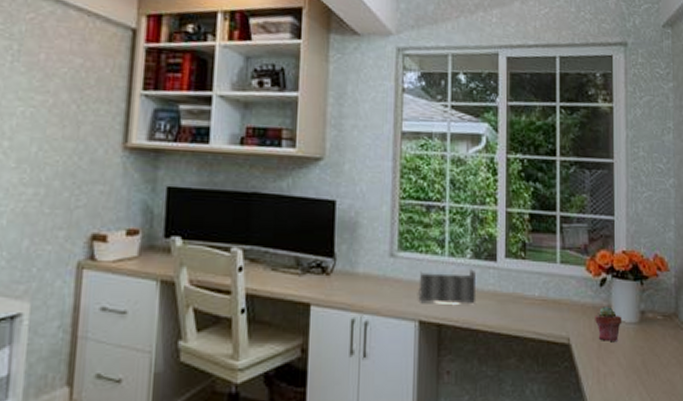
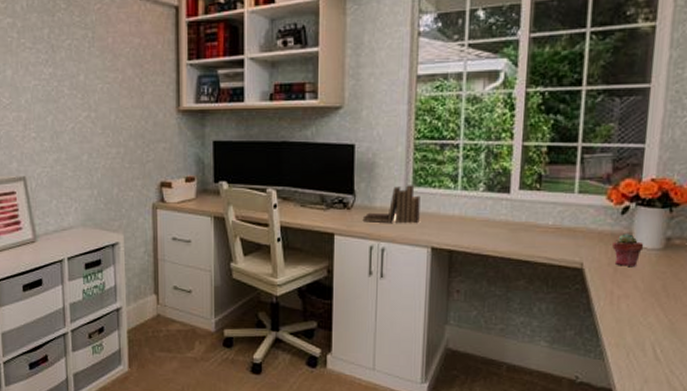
book: none [343,249,407,294] -> present [362,185,420,224]
desk organizer: present [418,269,475,303] -> none [431,201,488,232]

